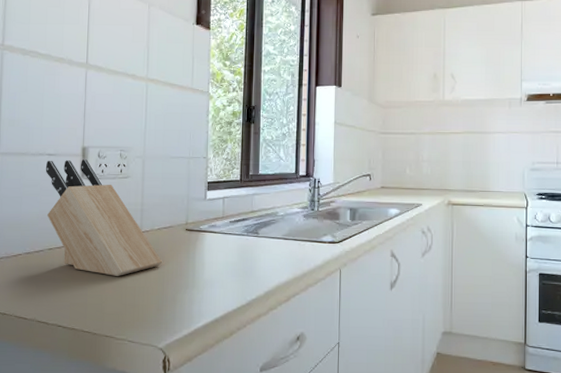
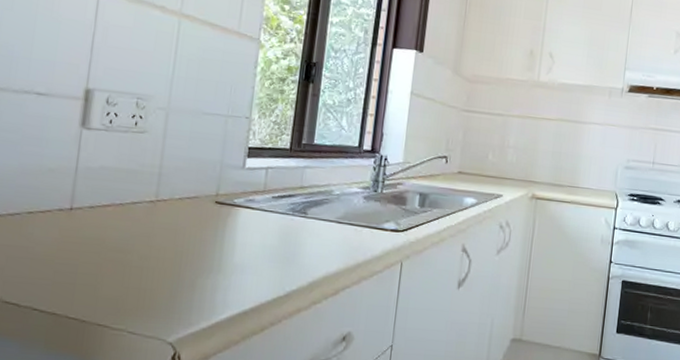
knife block: present [45,159,163,276] -> none [28,101,182,253]

